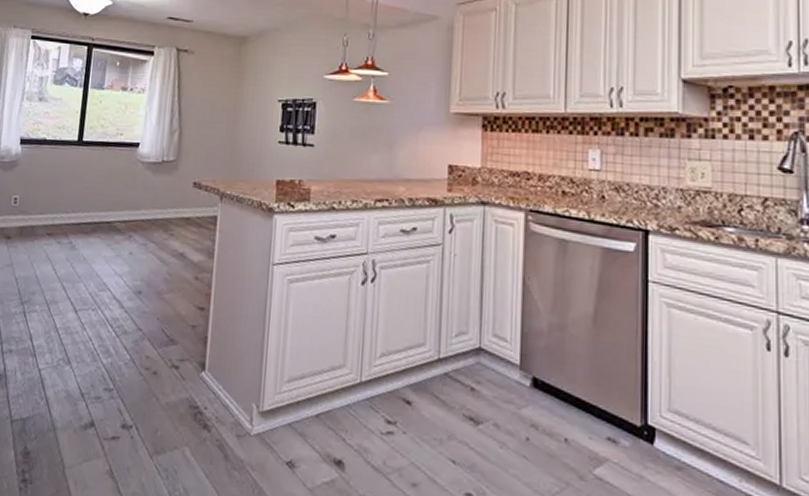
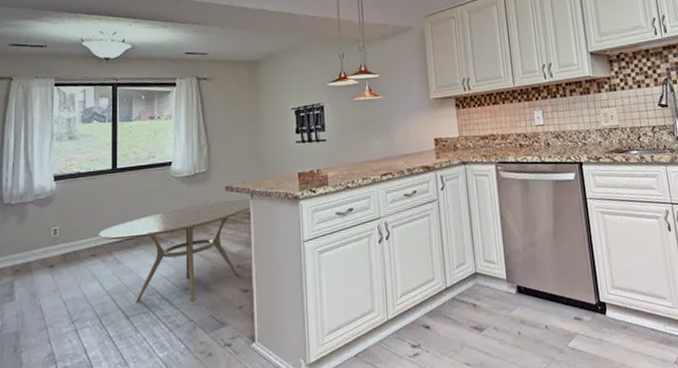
dining table: none [57,197,221,307] -> present [98,199,252,303]

